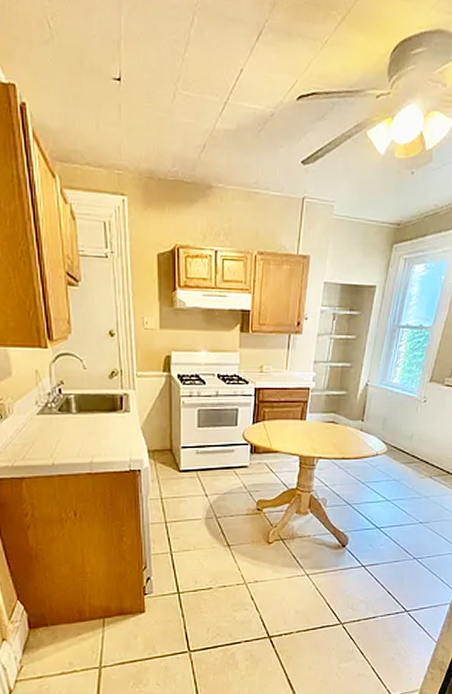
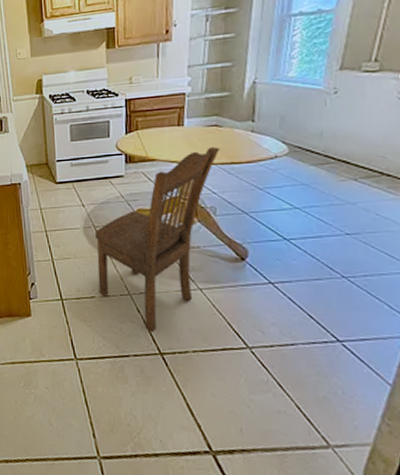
dining chair: none [216,443,334,618] -> present [95,147,220,332]

